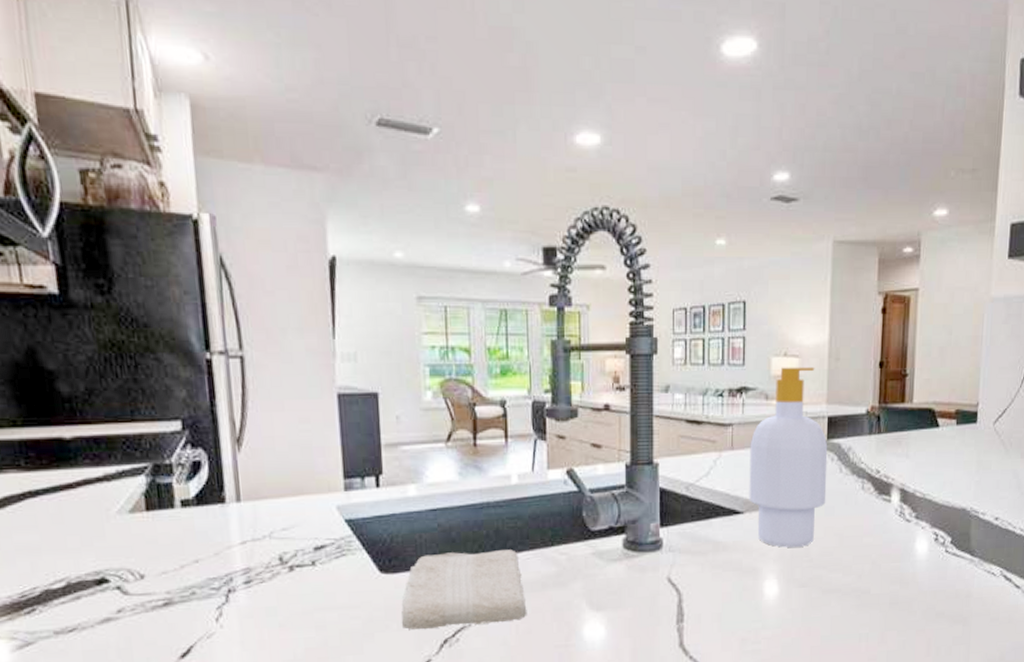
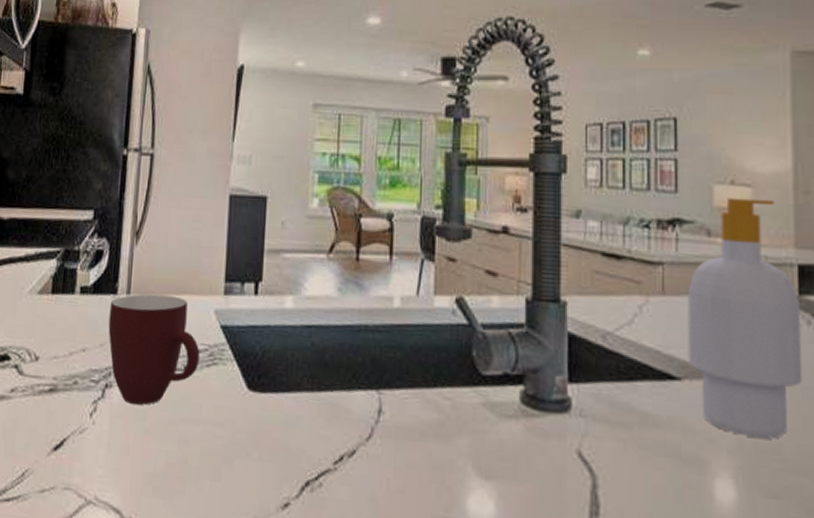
mug: none [219,497,327,603] -> present [108,294,200,405]
washcloth: present [401,550,527,630] -> none [262,376,401,474]

